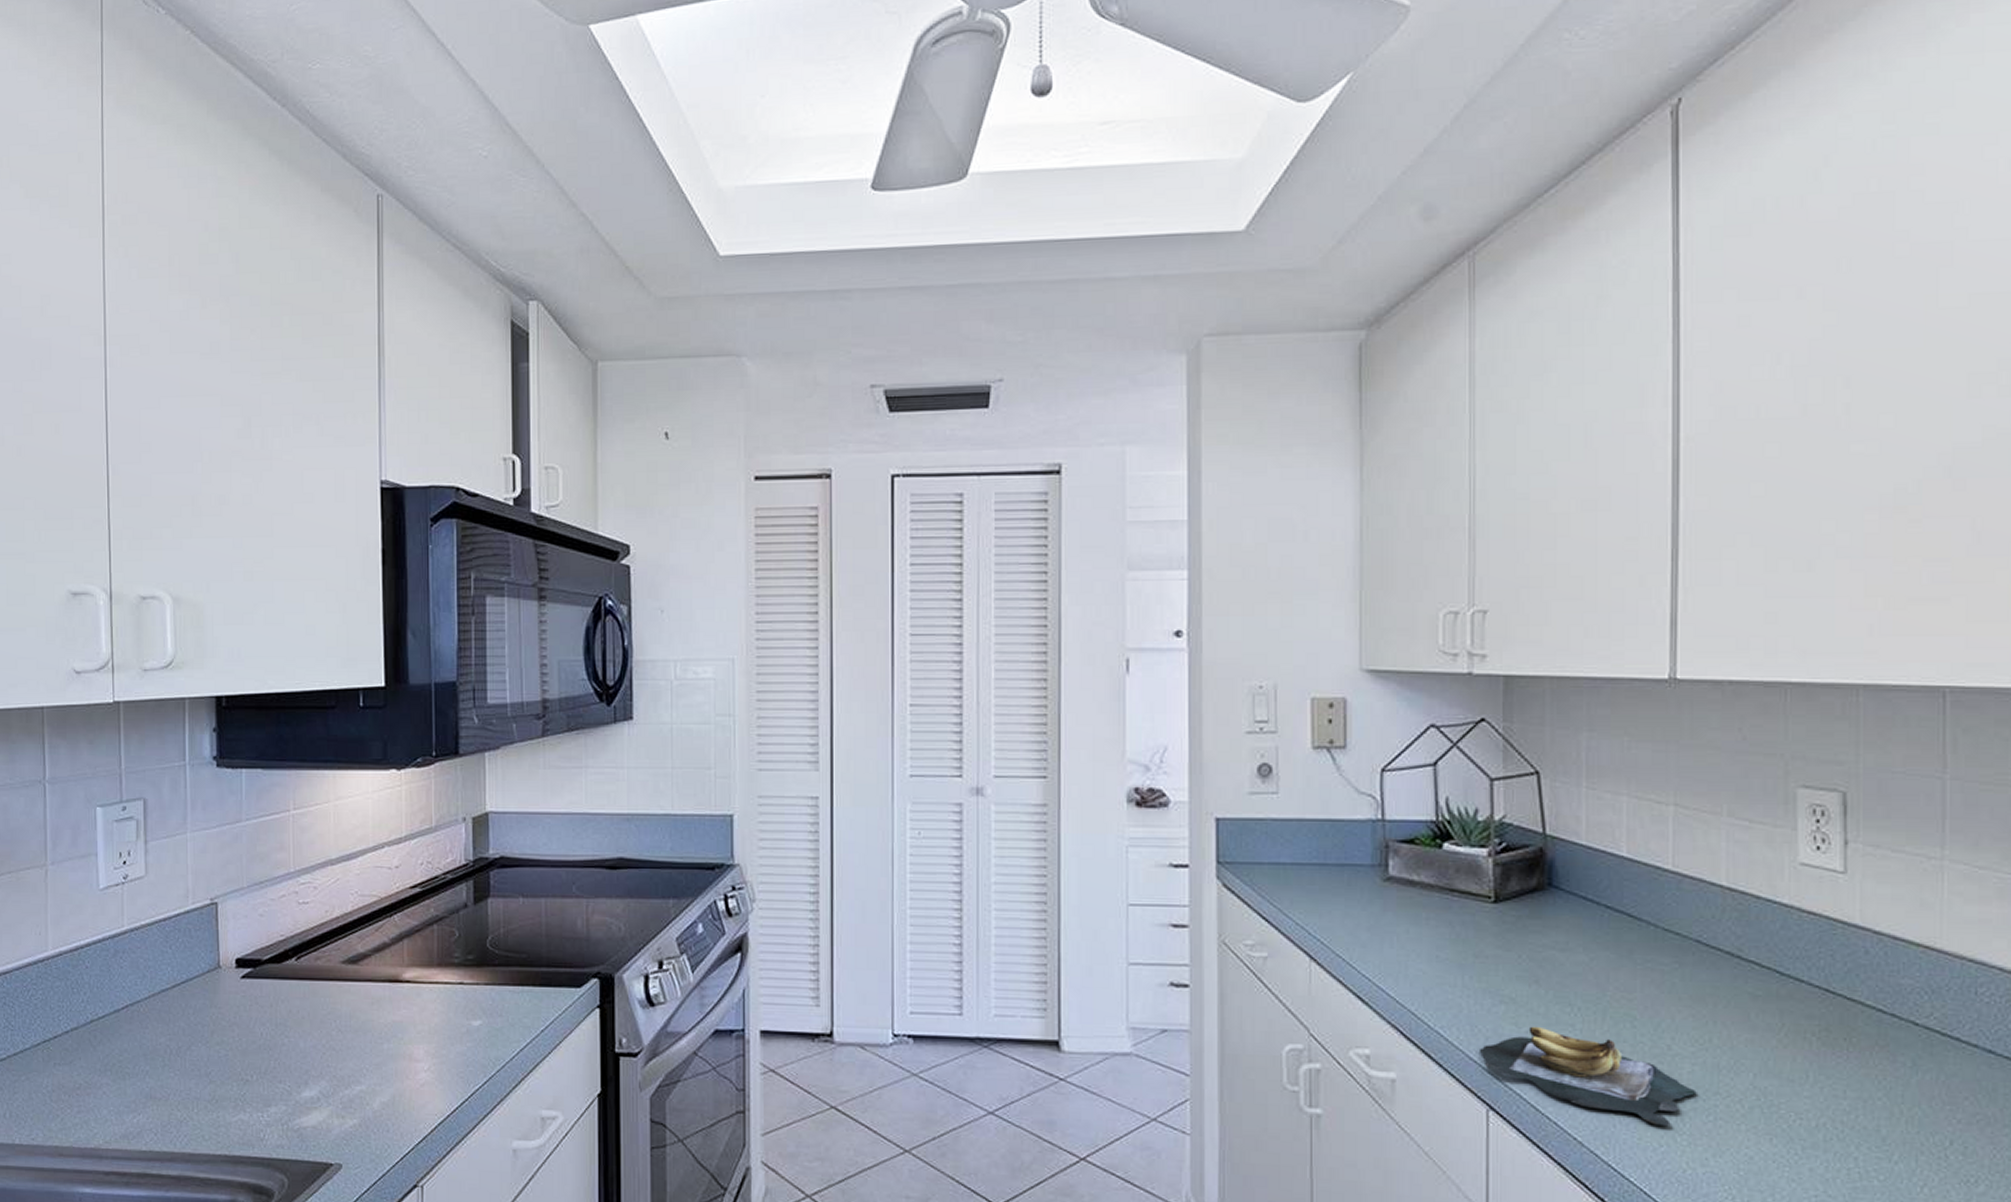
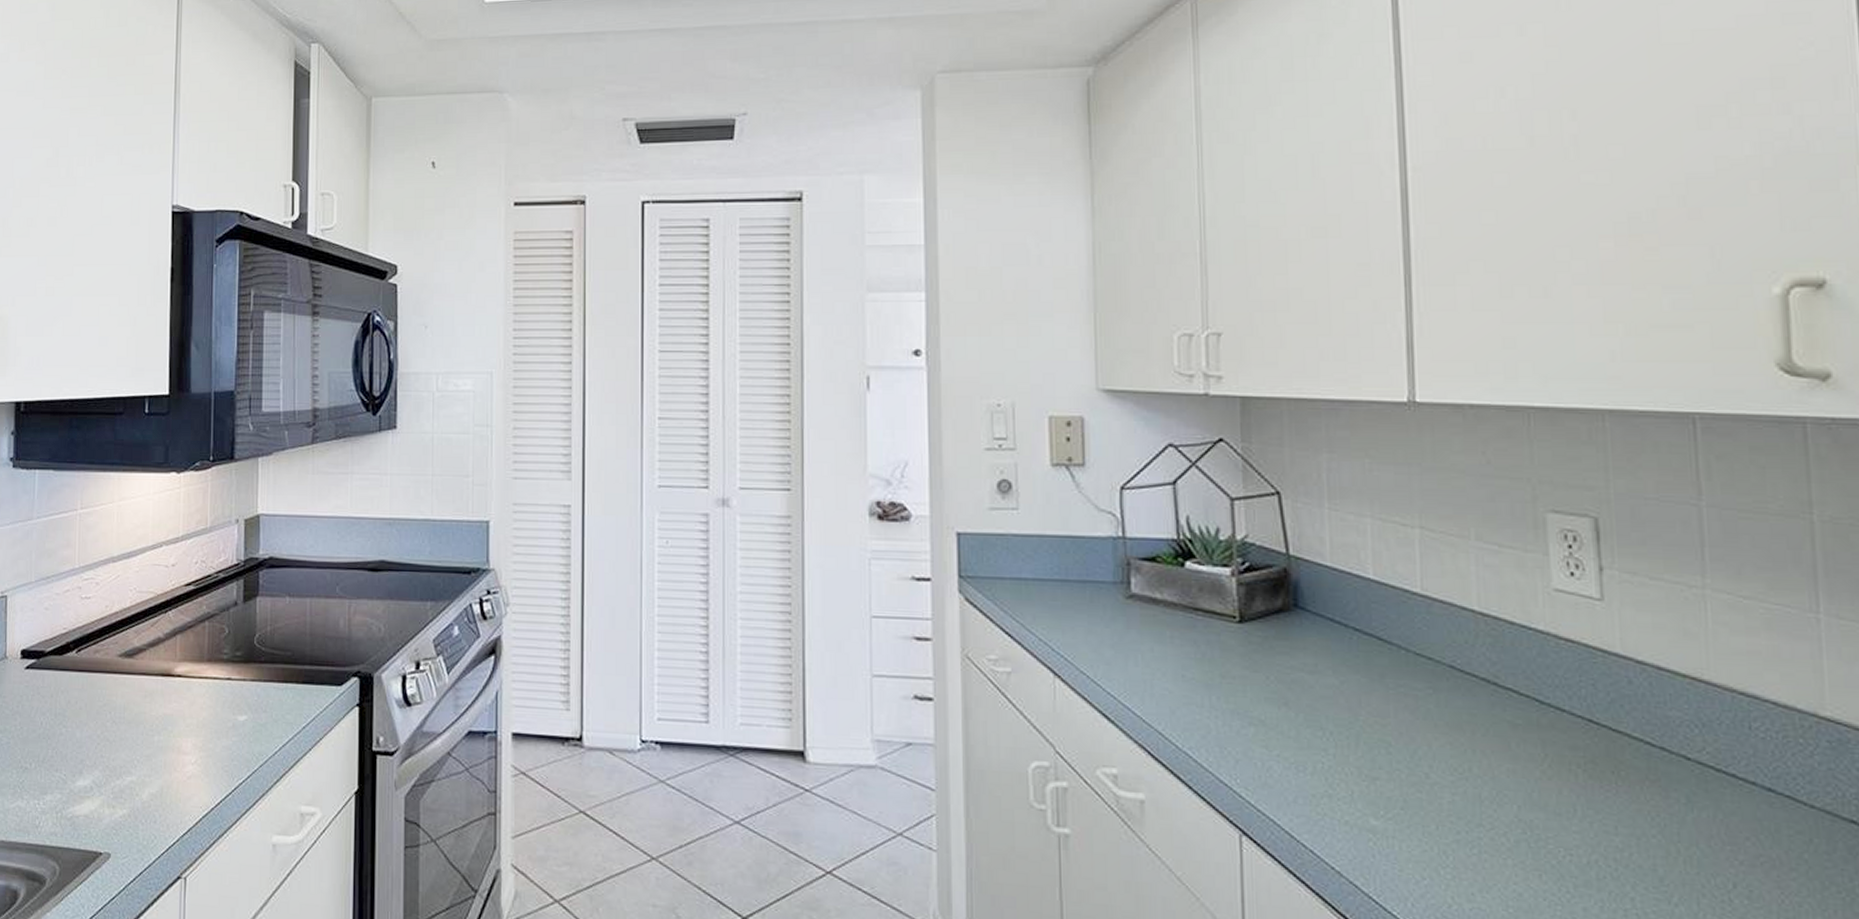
banana bunch: present [1480,1026,1697,1127] -> none [1230,749,1459,859]

